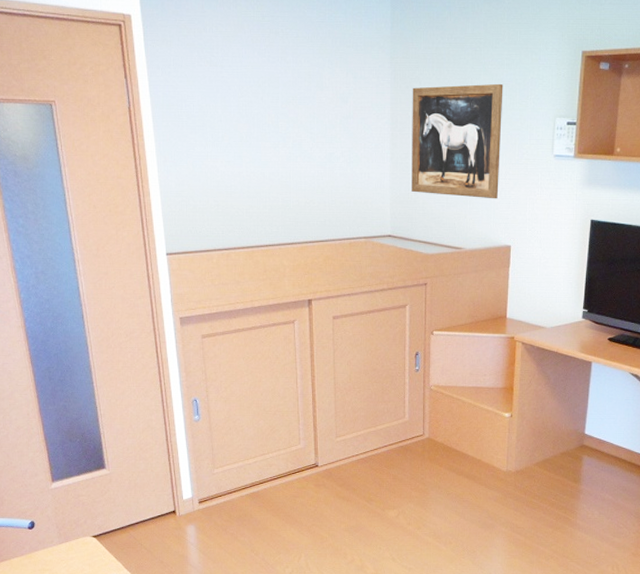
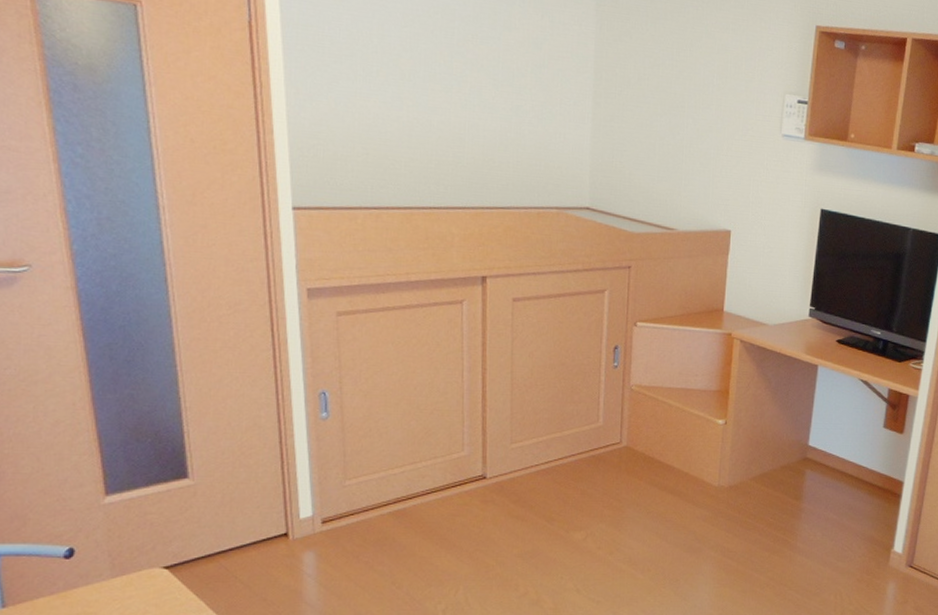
wall art: present [412,83,503,199] -> none [616,41,728,177]

